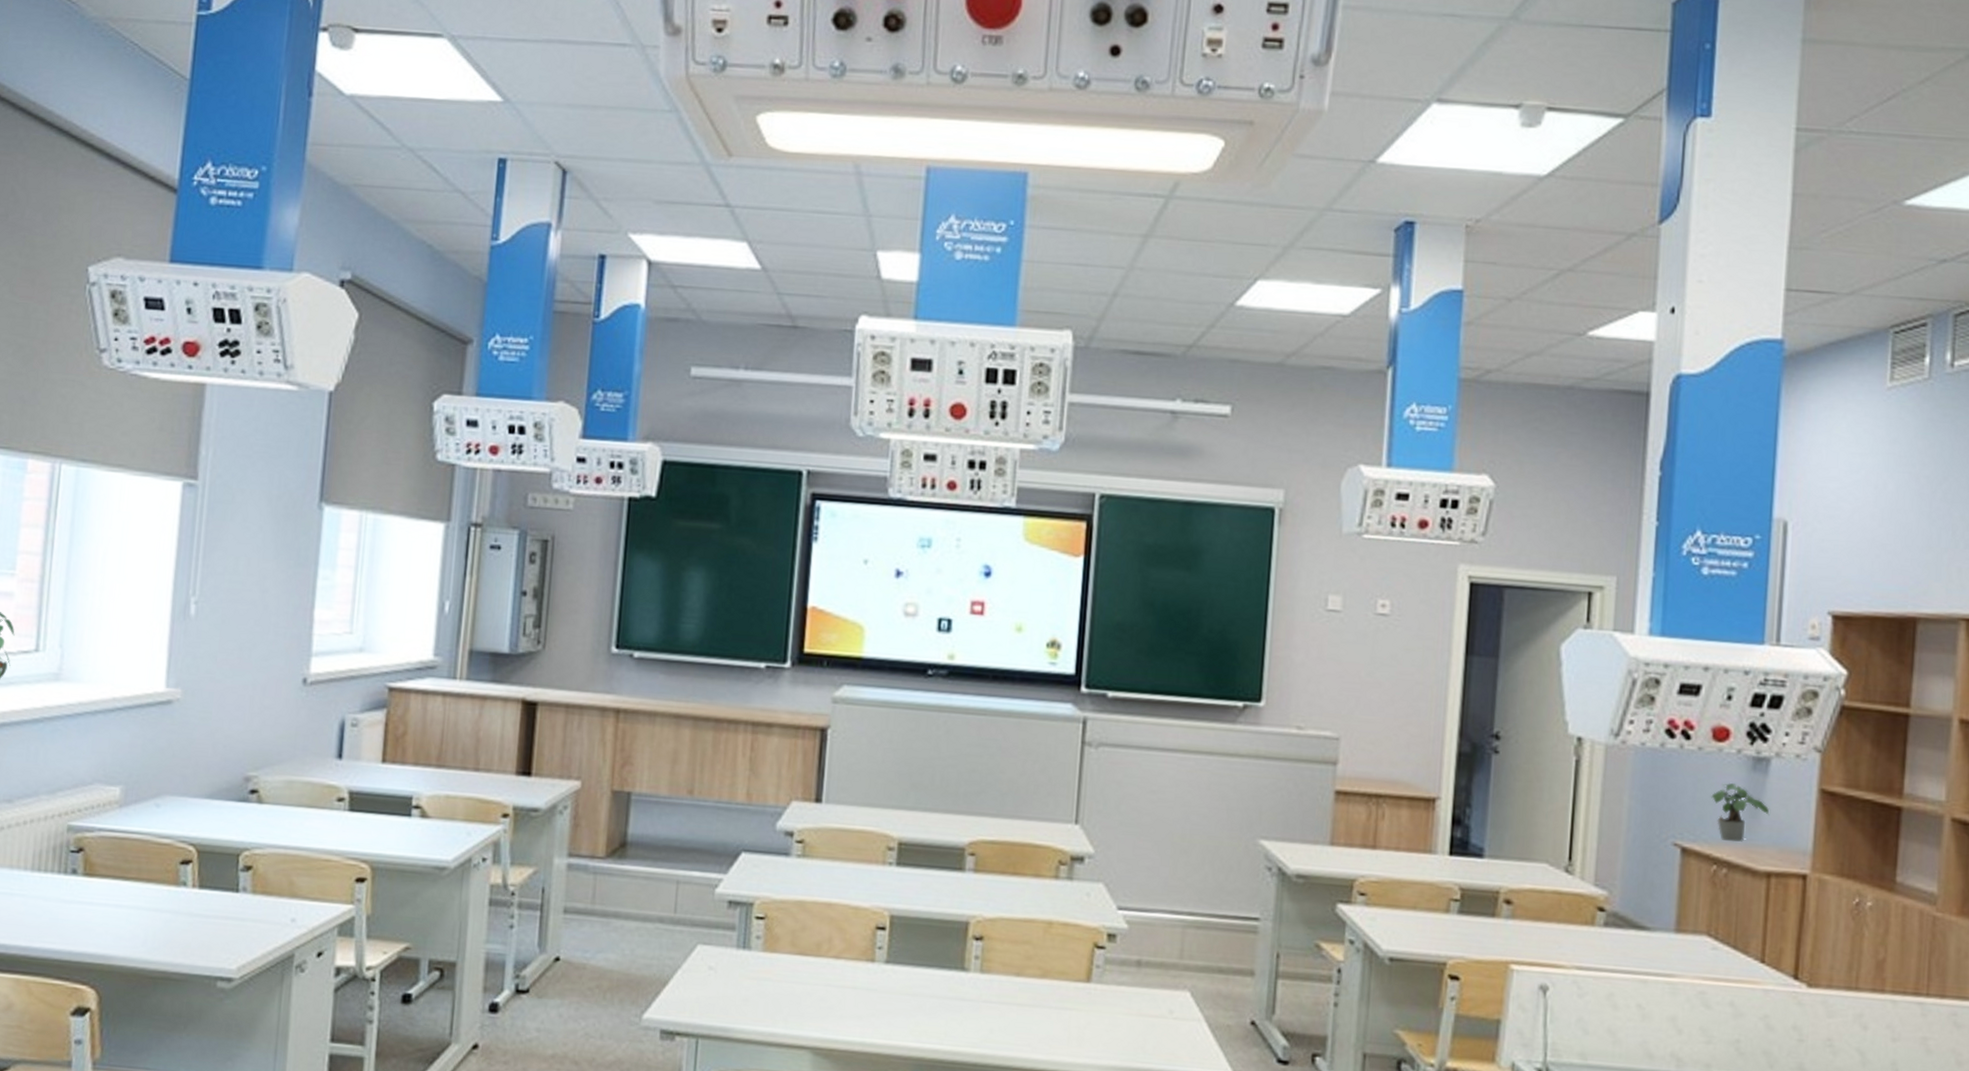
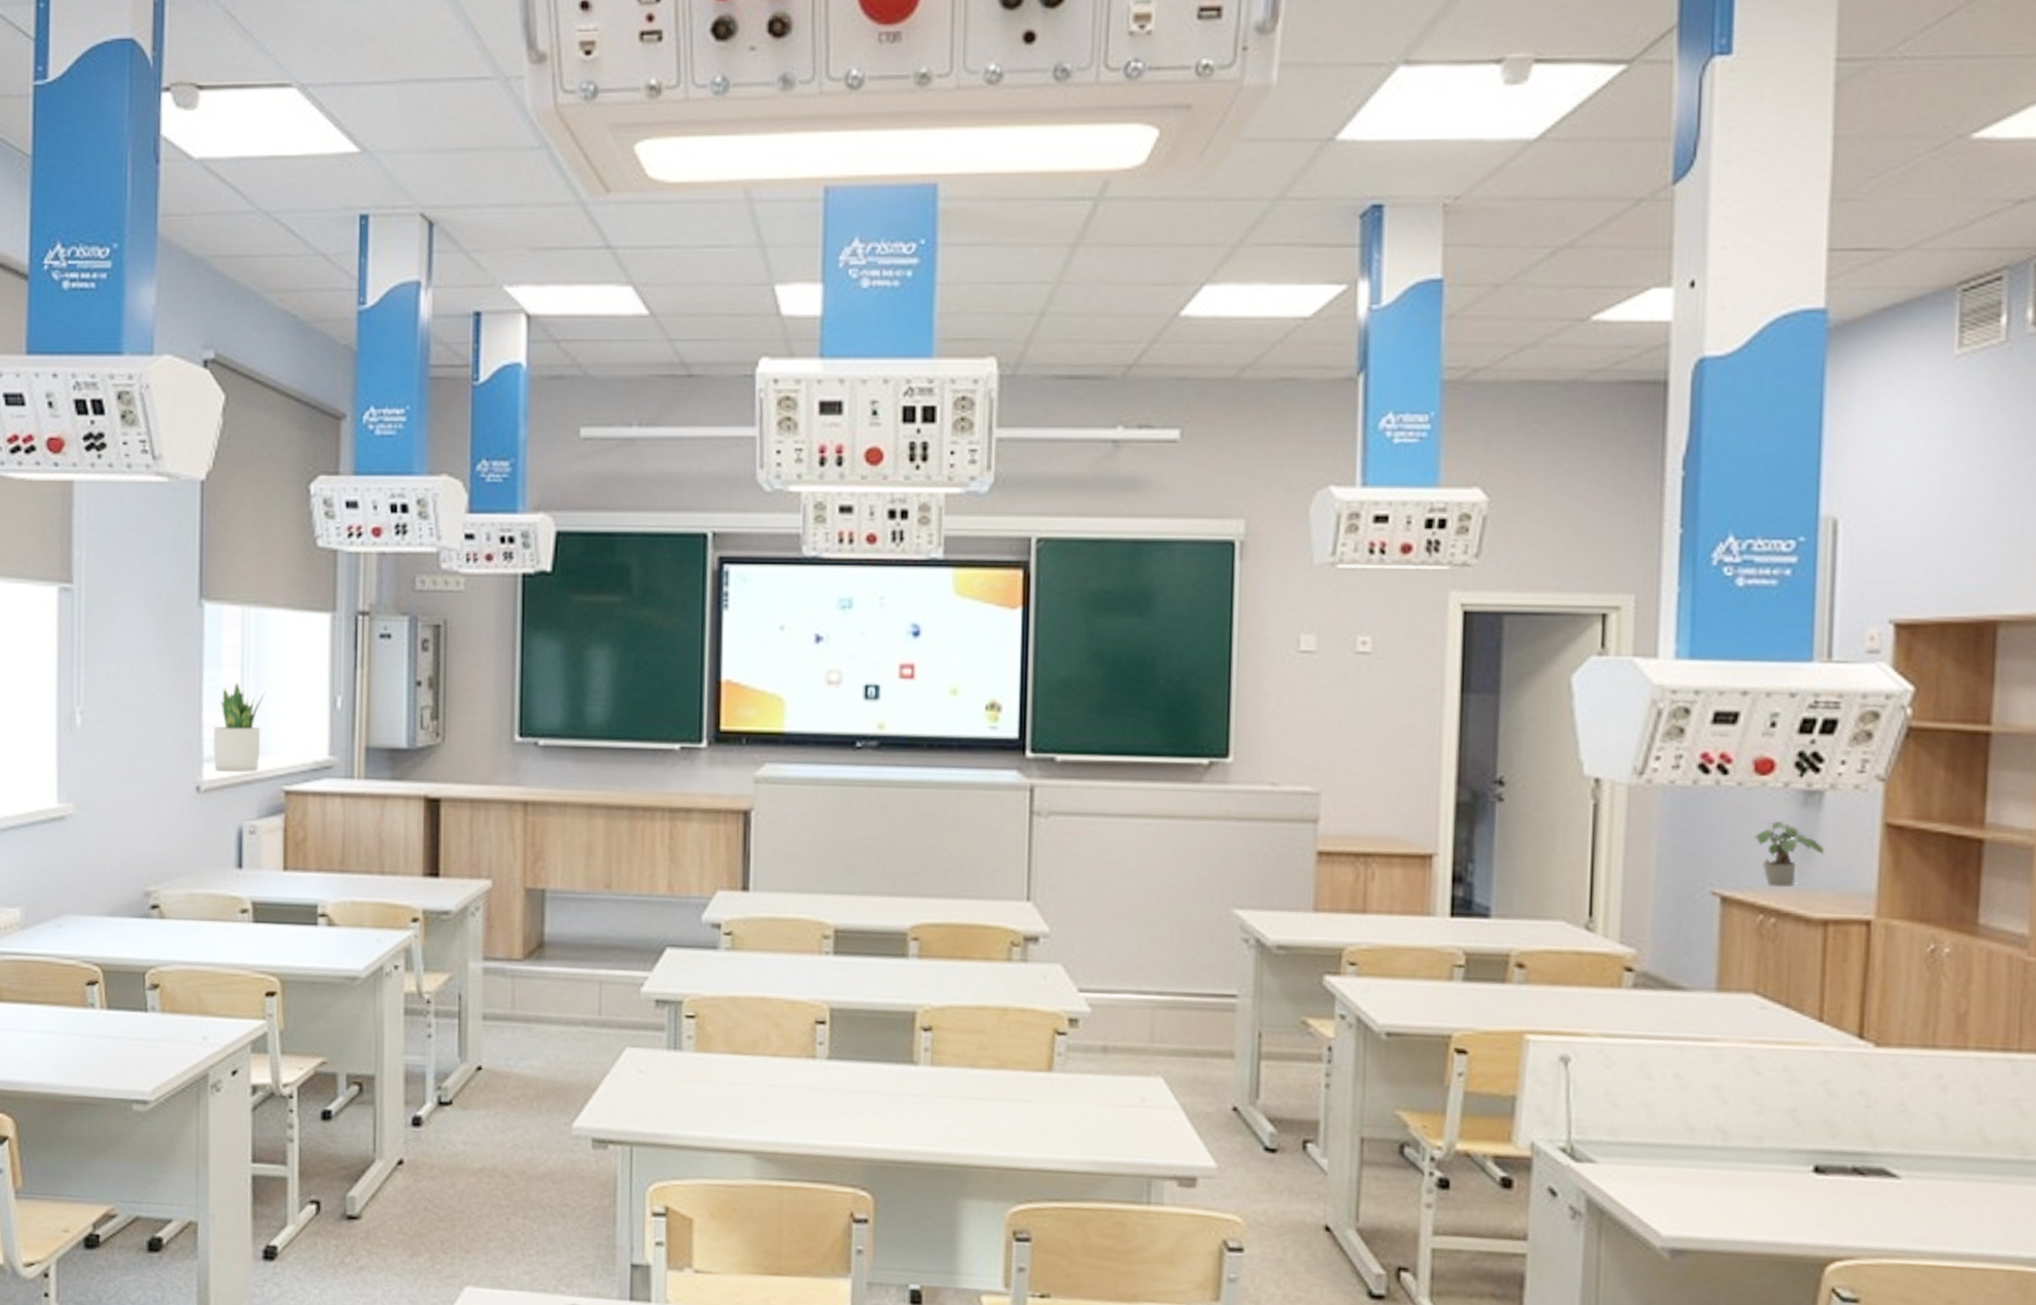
planter: none [321,582,378,668] -> present [212,682,266,773]

